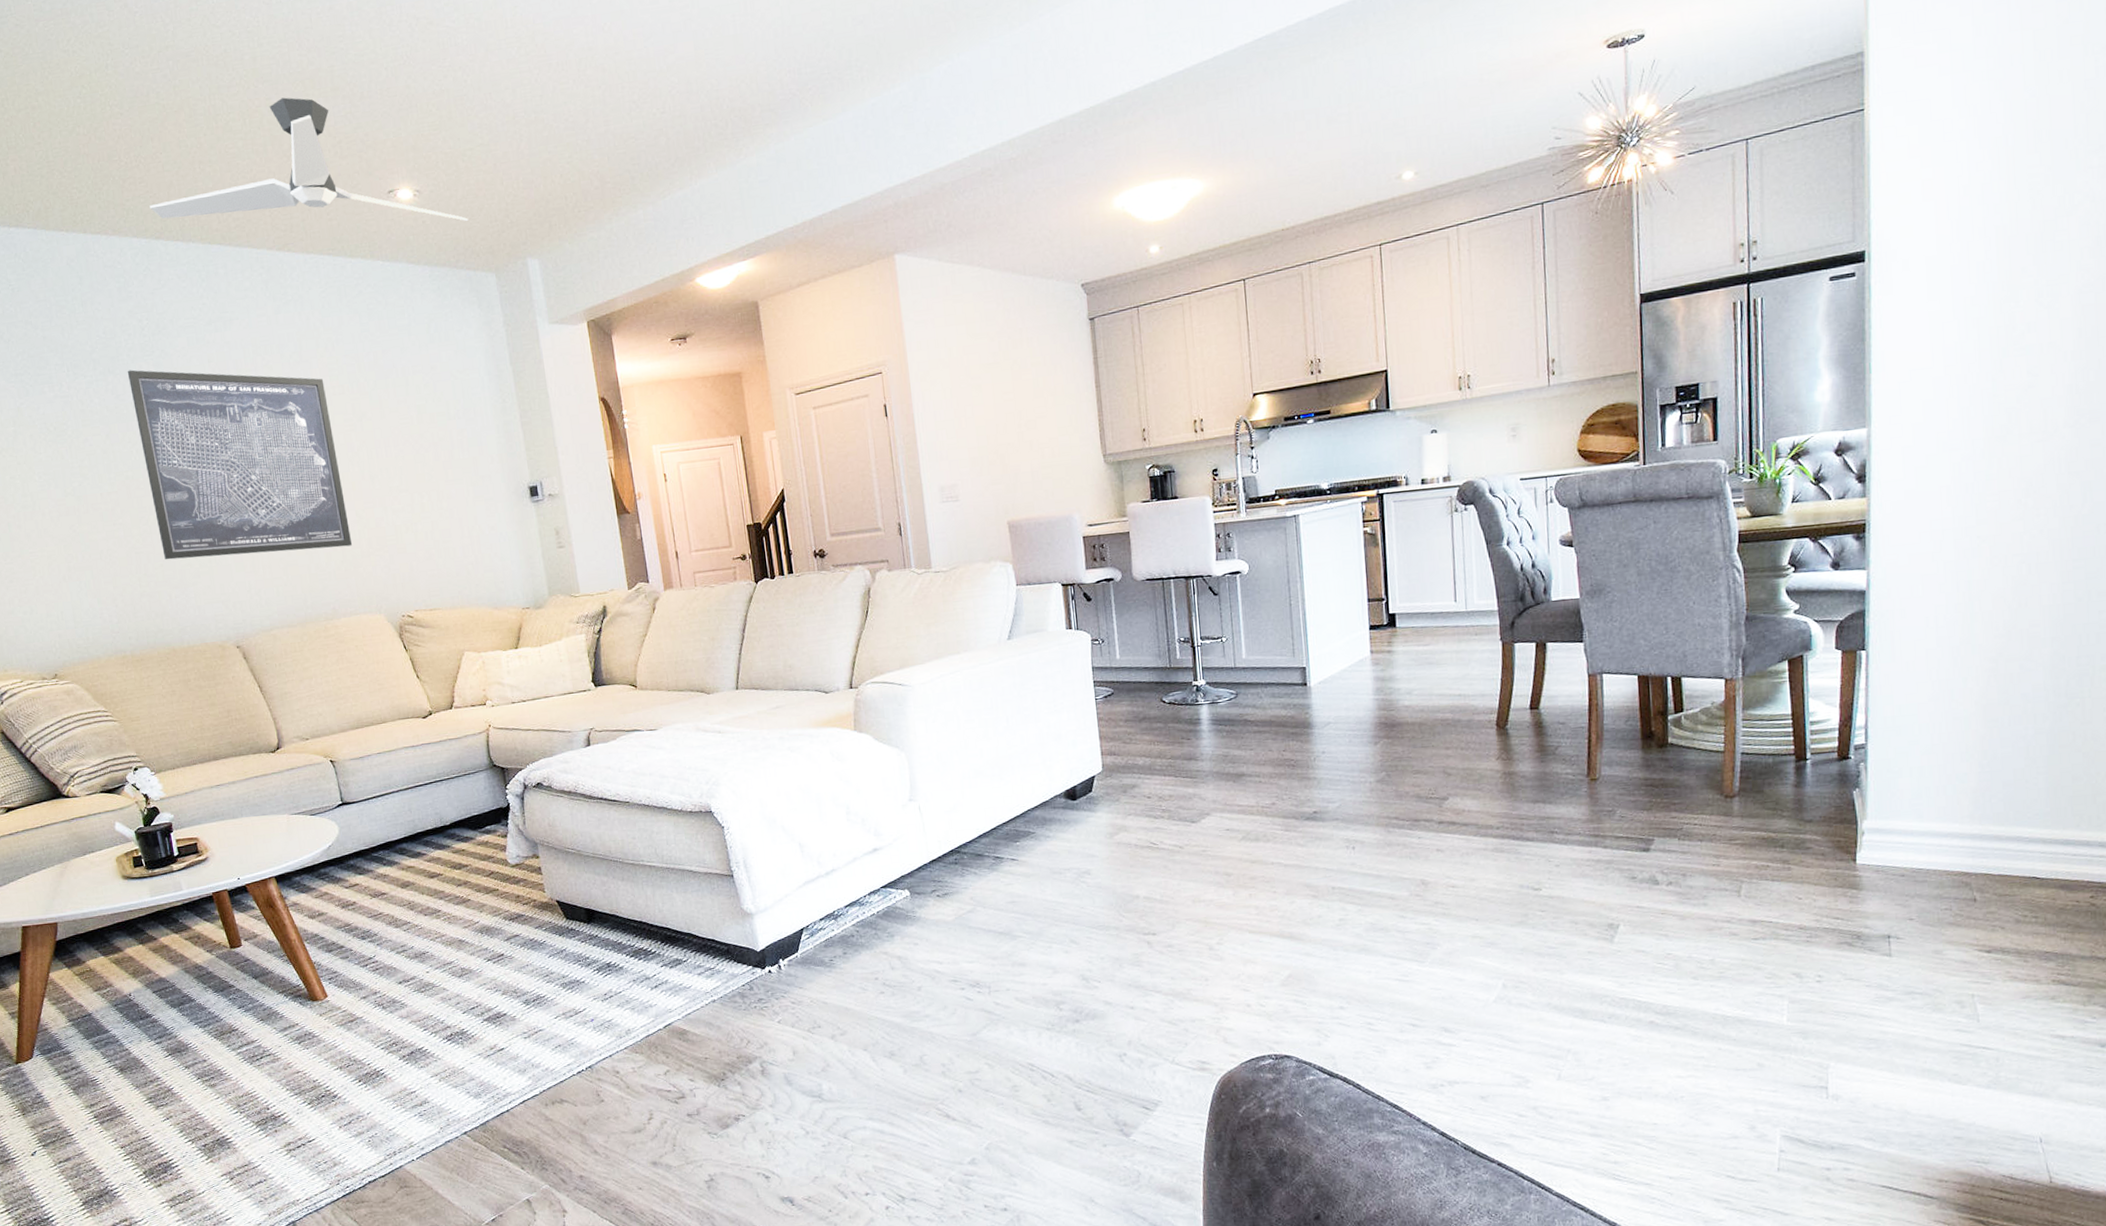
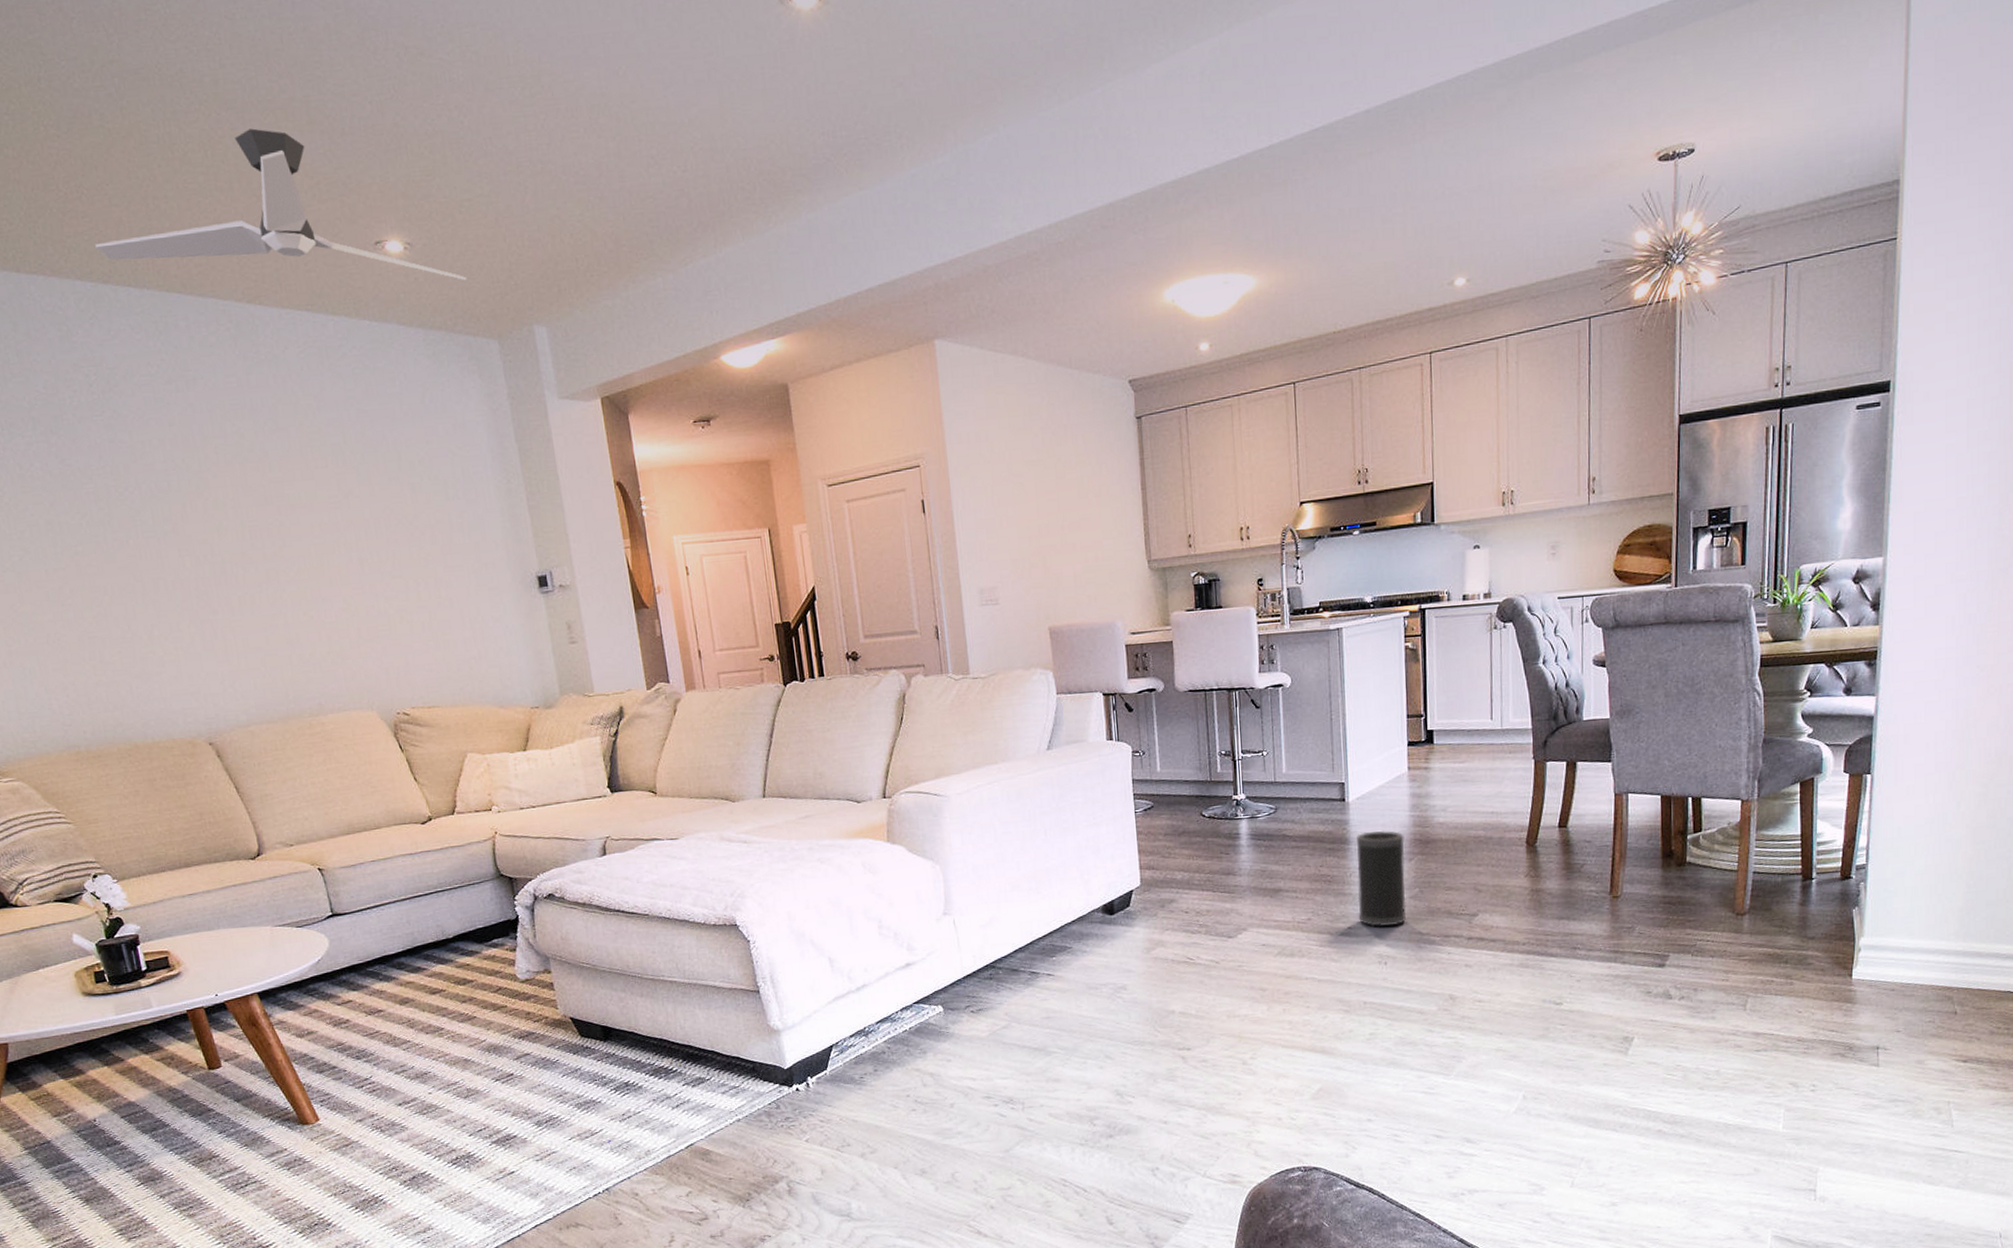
wall art: present [127,369,353,560] -> none [73,431,340,647]
speaker: none [1320,714,1374,811] -> present [1357,830,1407,927]

